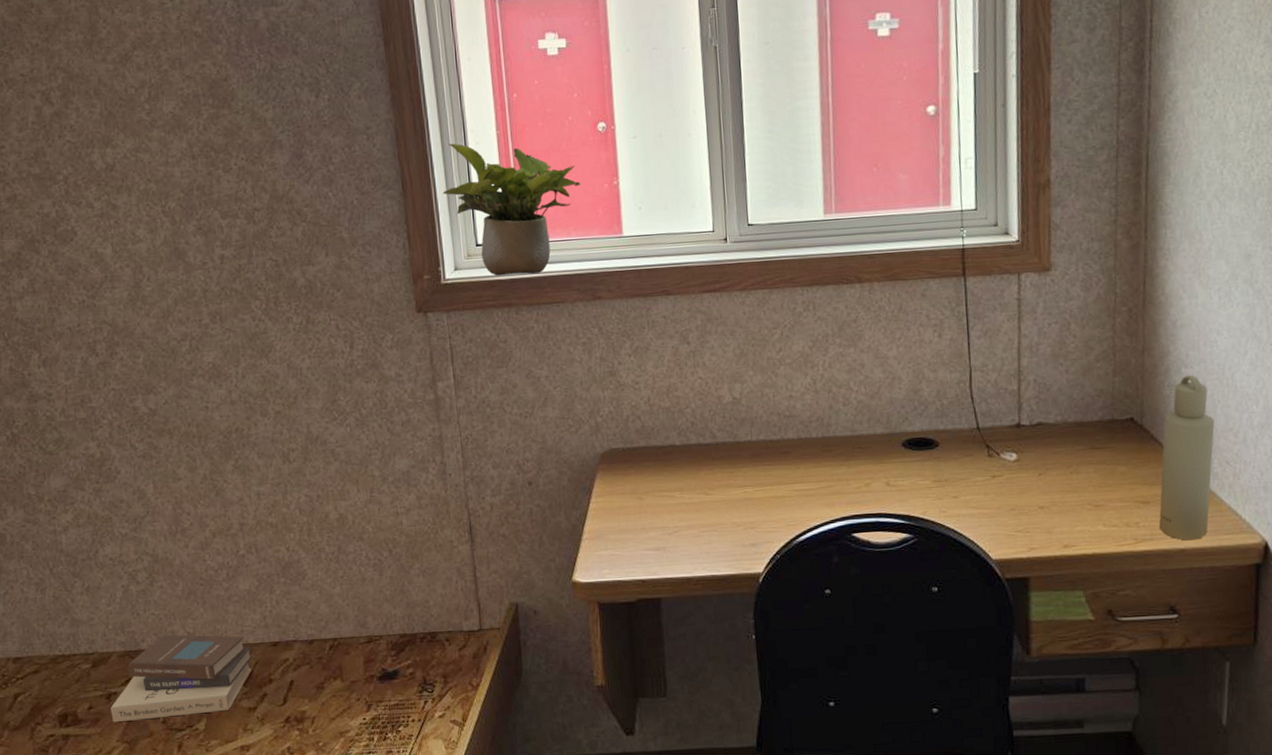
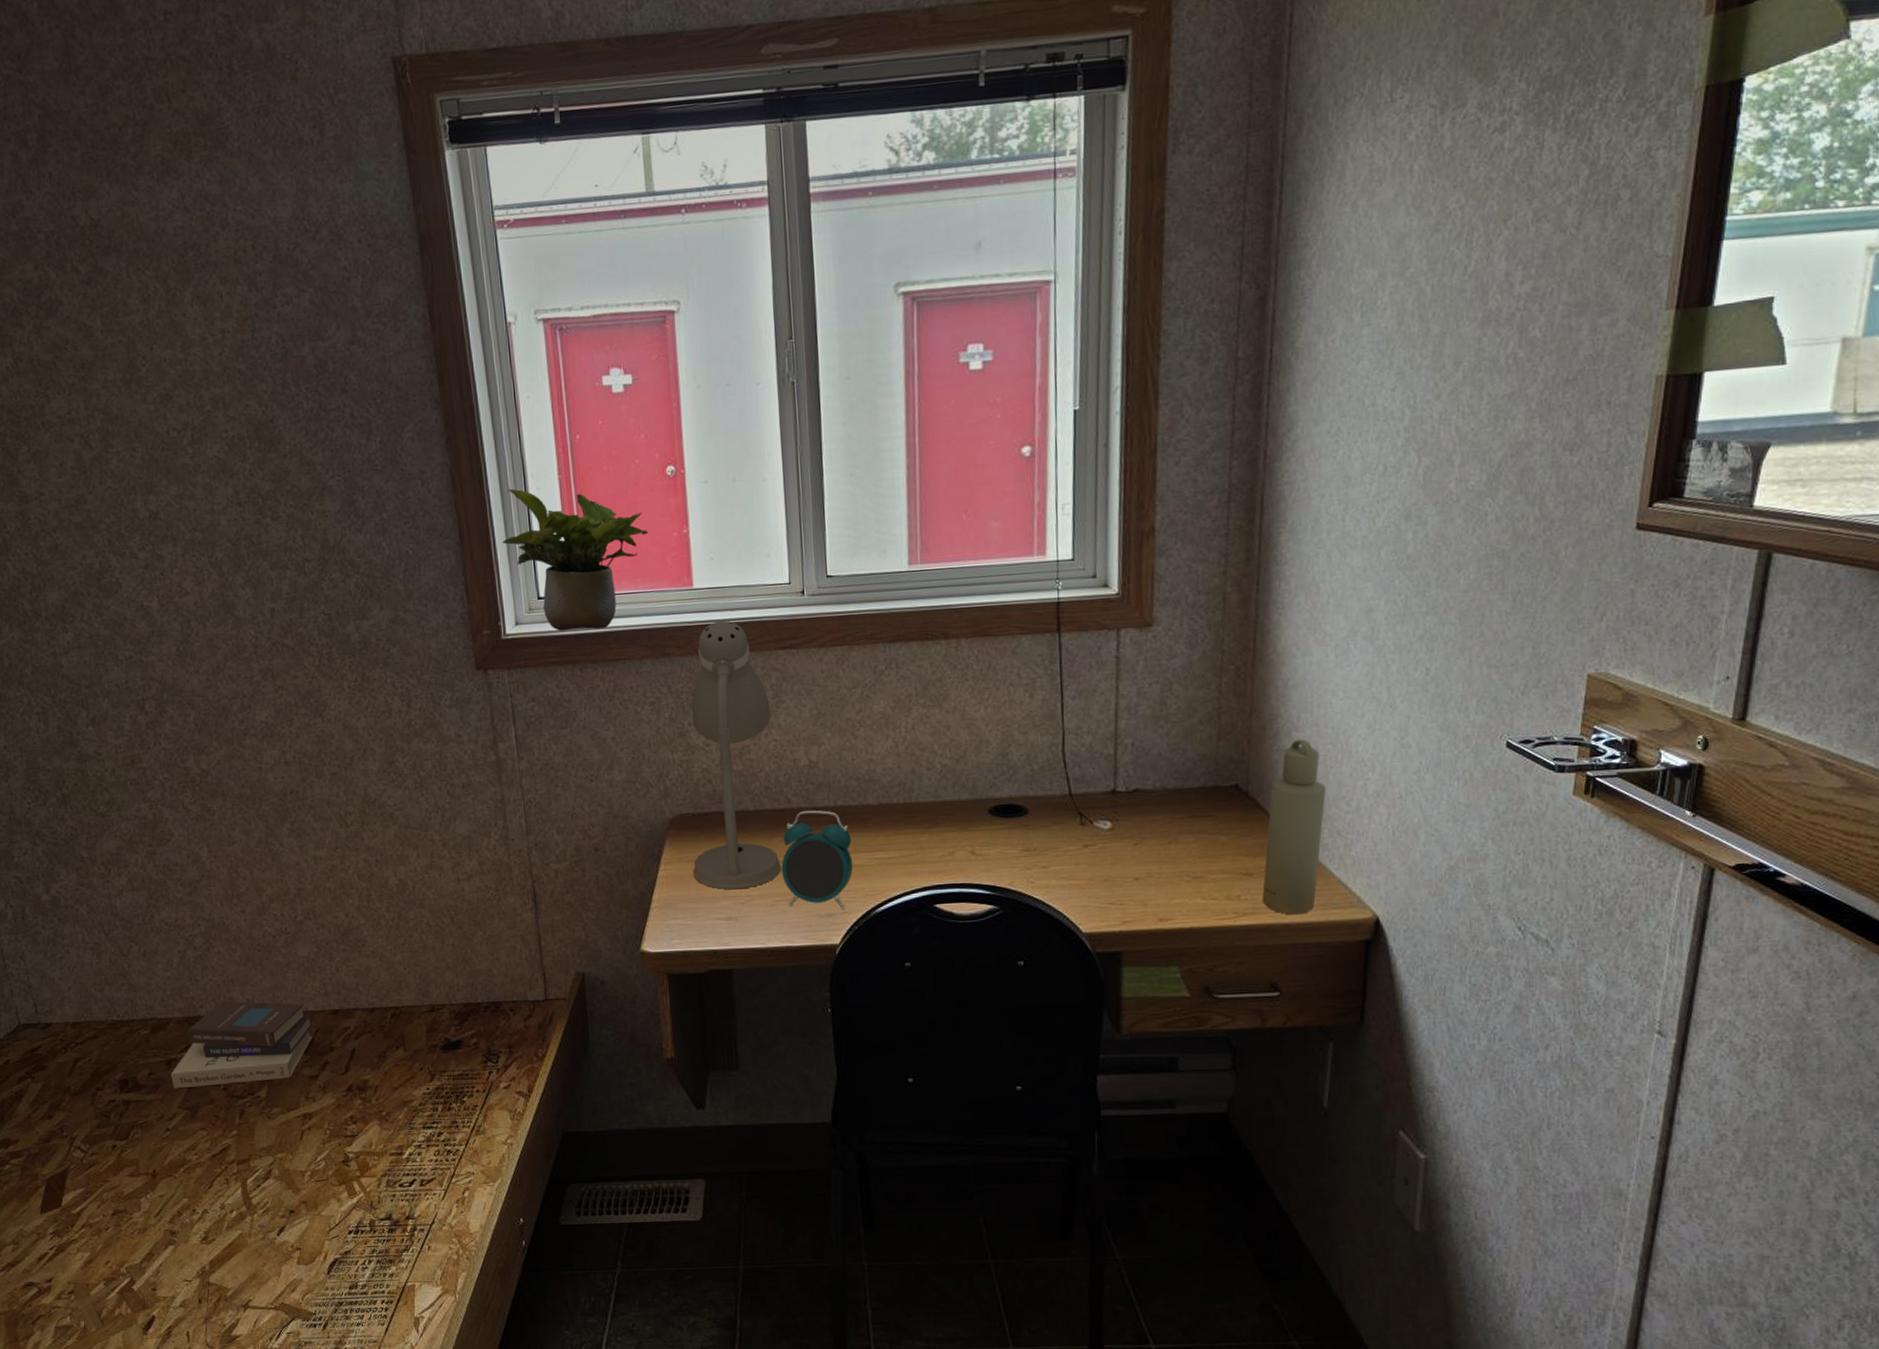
desk lamp: none [621,265,707,521] -> present [691,620,781,890]
alarm clock: none [706,444,775,539] -> present [781,810,853,909]

